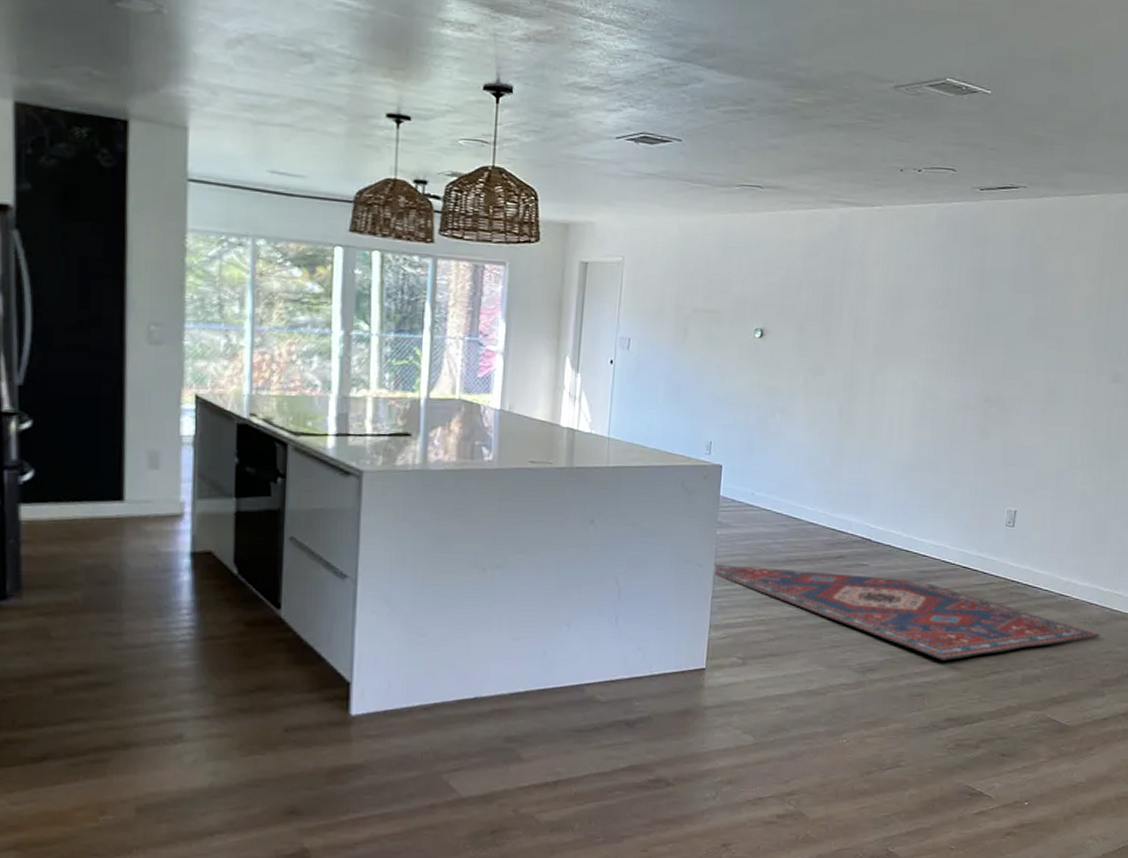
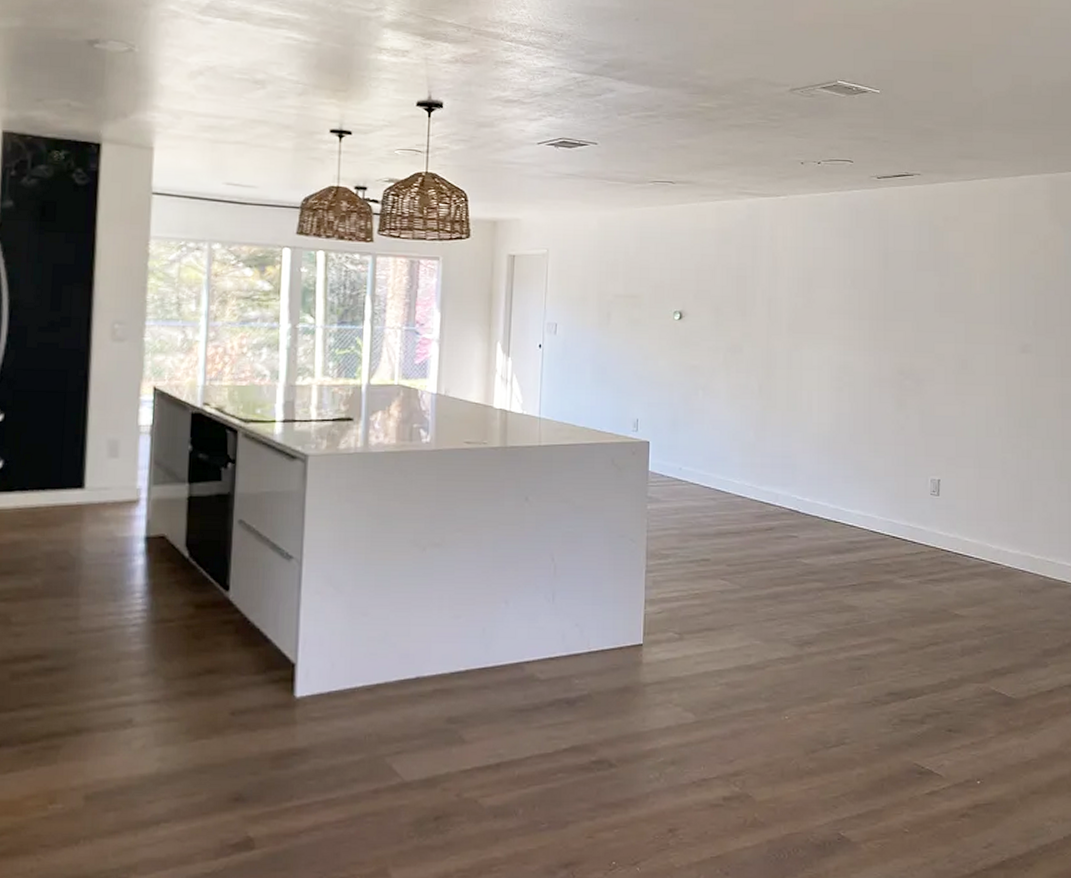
rug: present [713,564,1100,660] -> none [645,538,1036,632]

